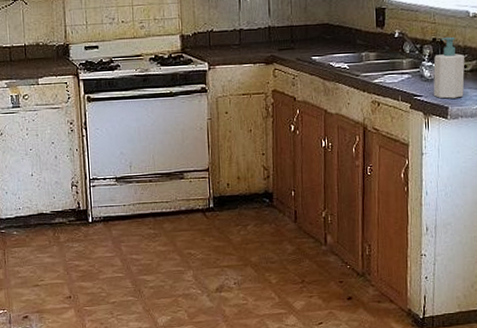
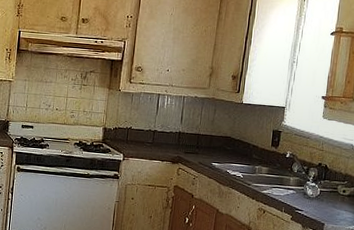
soap bottle: present [433,36,465,99] -> none [313,163,344,217]

